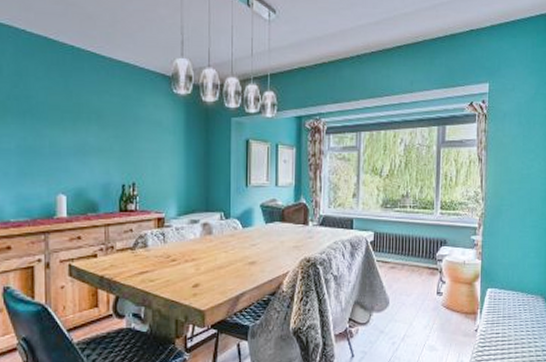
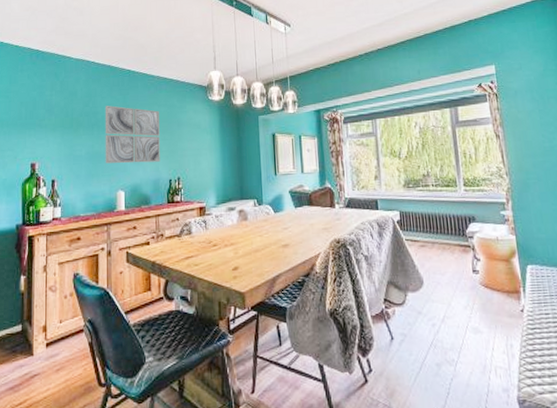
wall art: none [40,89,111,163] -> present [105,106,160,164]

